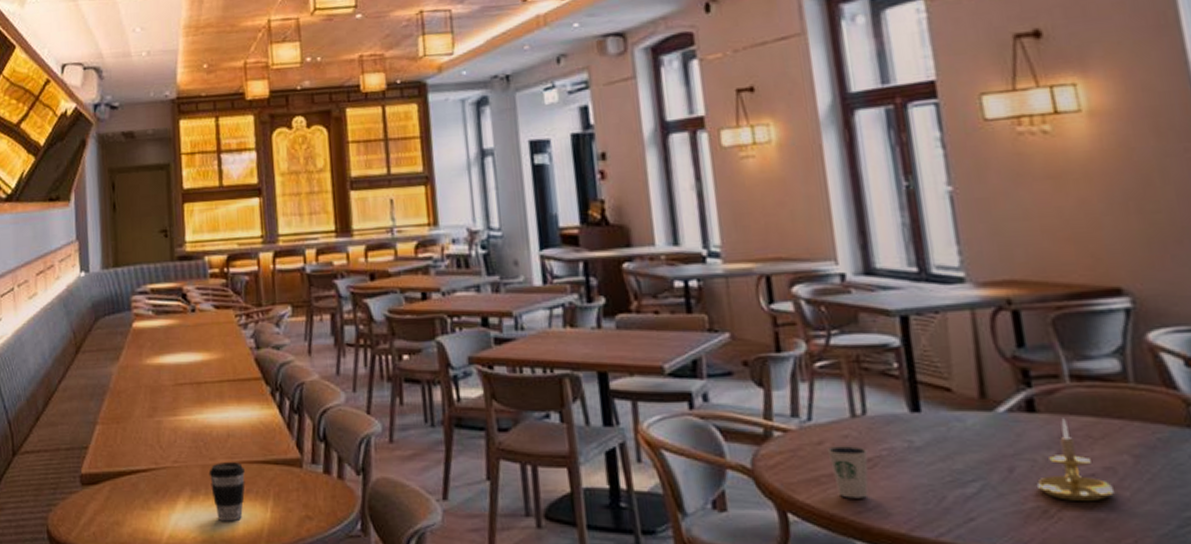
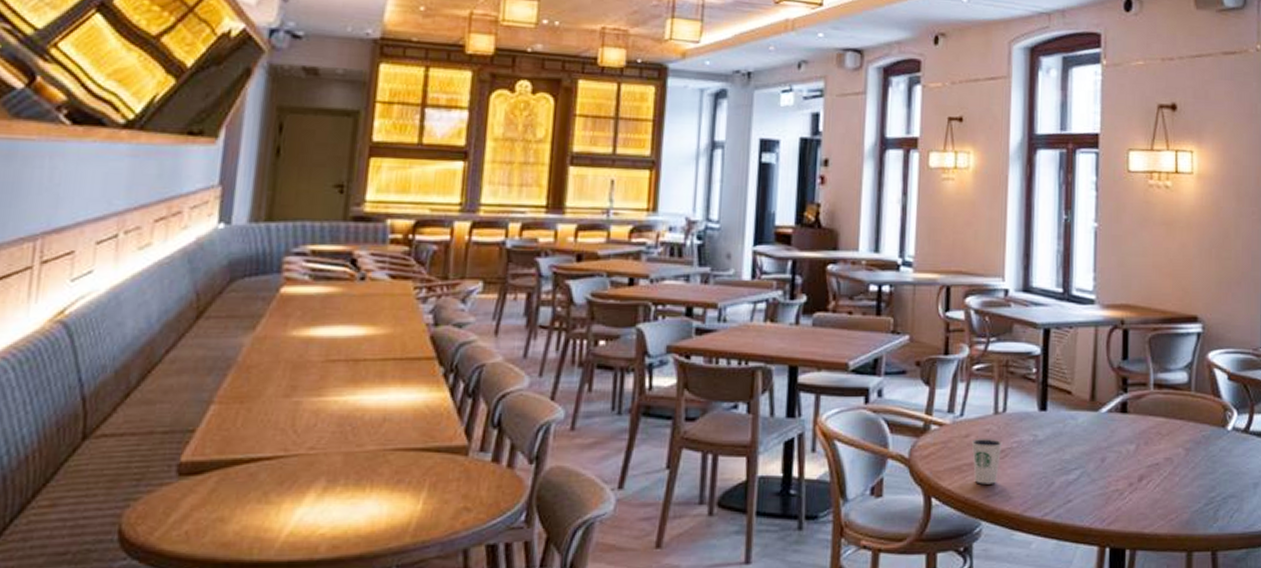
coffee cup: present [208,462,246,522] -> none [352,449,400,516]
candle holder: present [1037,418,1114,502] -> none [1119,418,1168,486]

